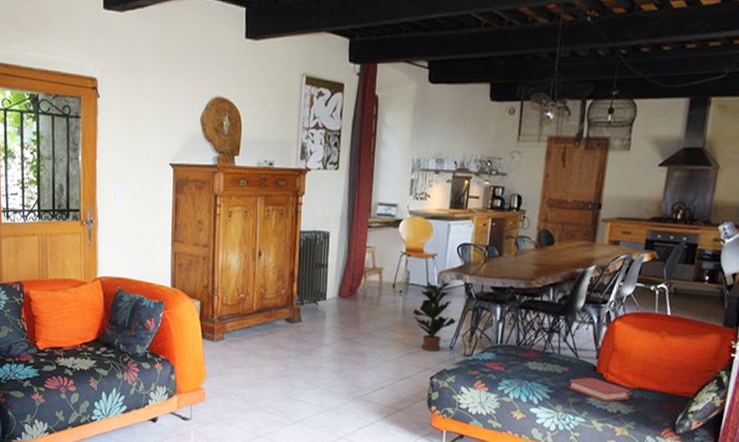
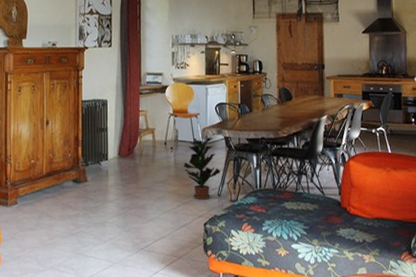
book: present [568,378,631,402] -> none [320,212,371,233]

